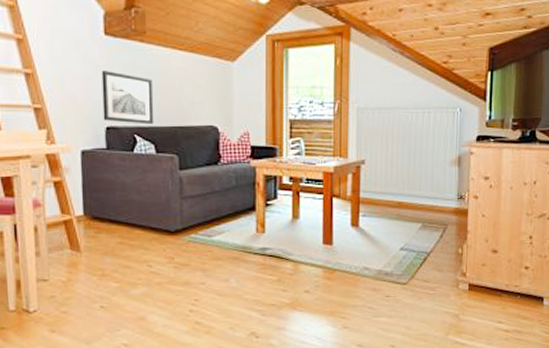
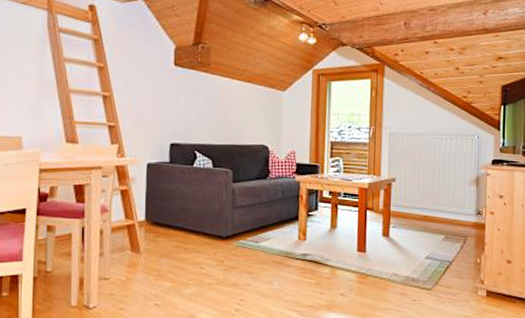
wall art: present [101,71,154,125] -> none [168,95,214,143]

